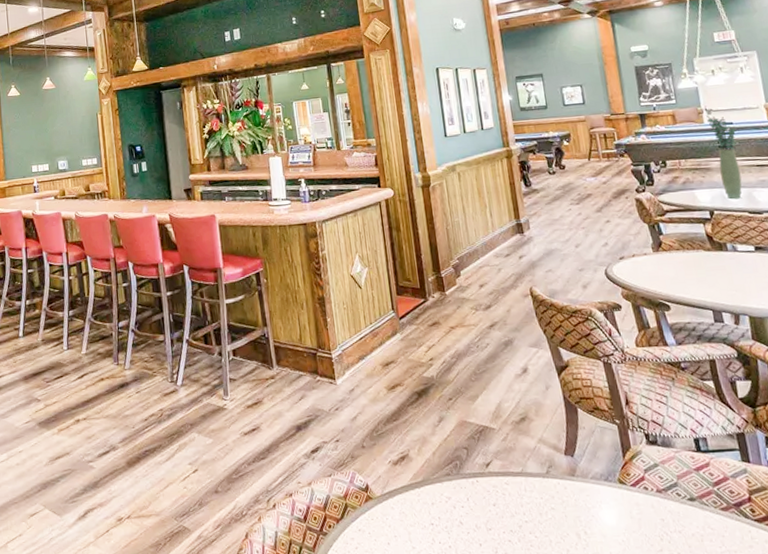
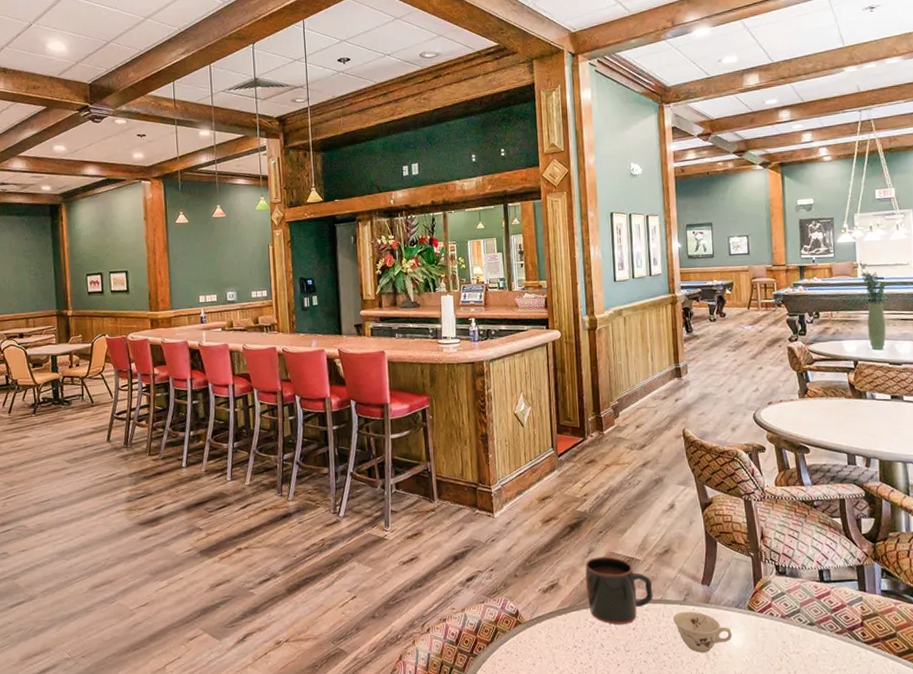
mug: none [436,425,513,500] -> present [585,556,653,624]
teacup: none [537,485,604,532] -> present [673,611,732,653]

